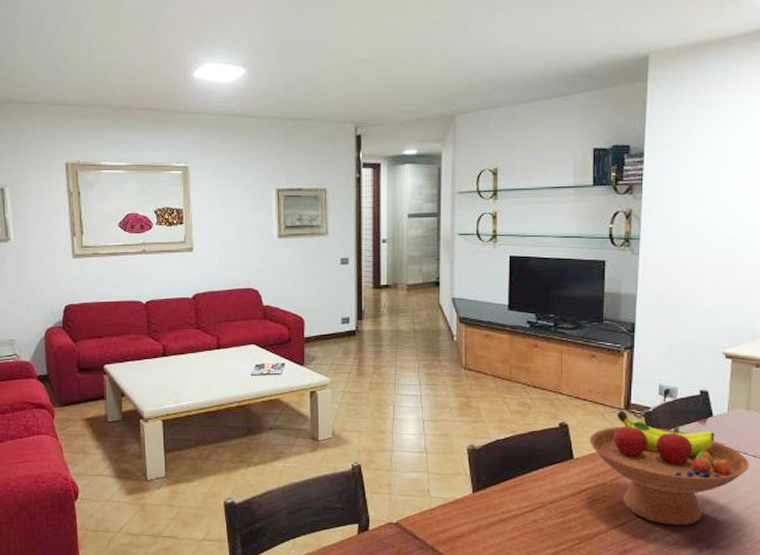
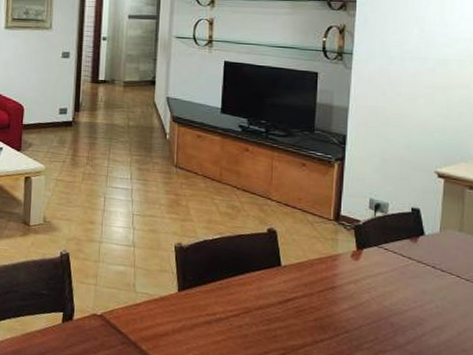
fruit bowl: present [589,410,749,526] -> none [297,221,462,346]

